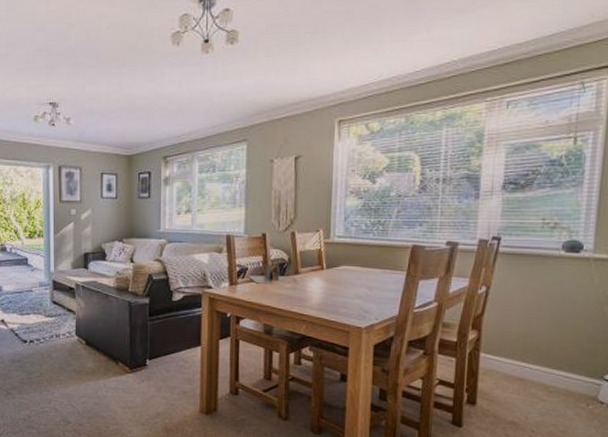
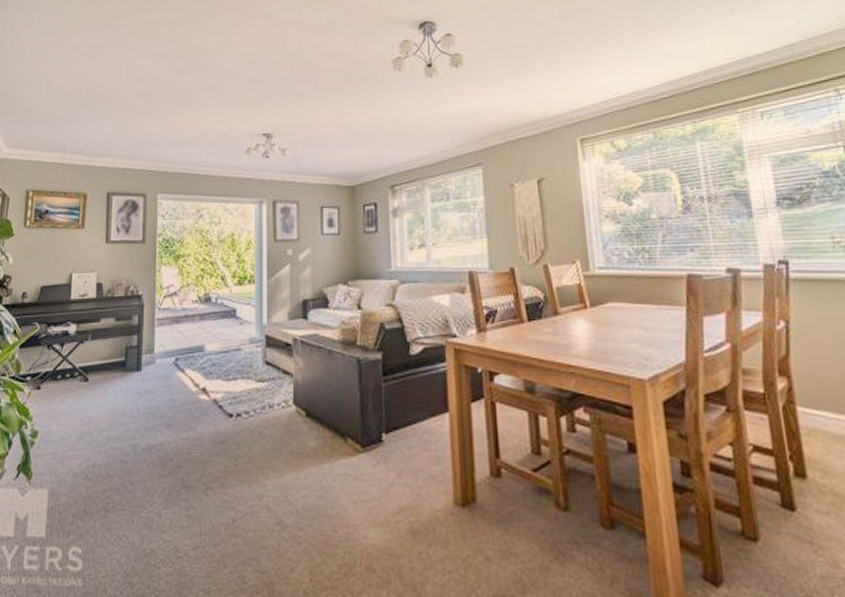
napkin holder: present [248,262,299,285] -> none [498,302,561,329]

